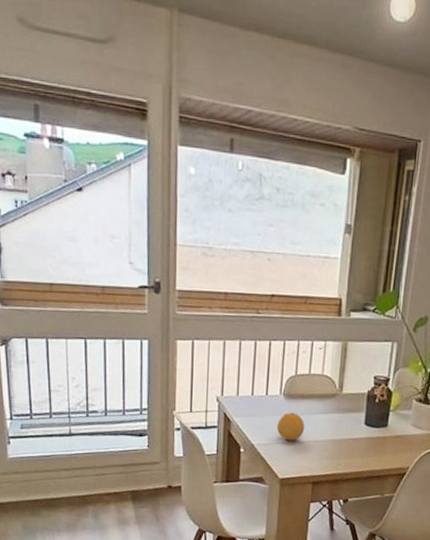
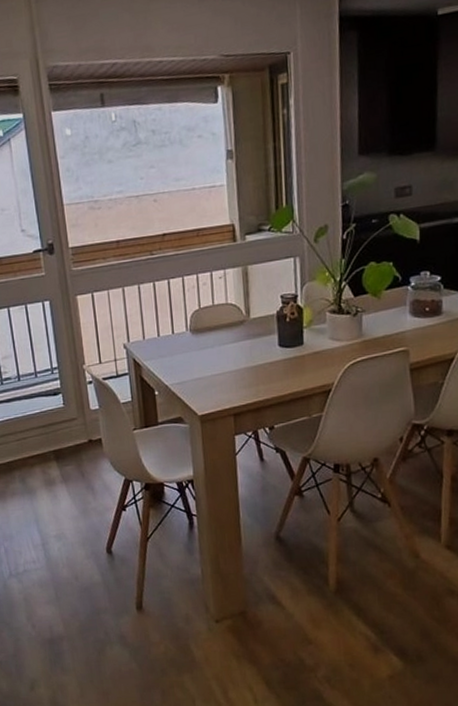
fruit: present [277,412,305,441] -> none [188,346,218,376]

